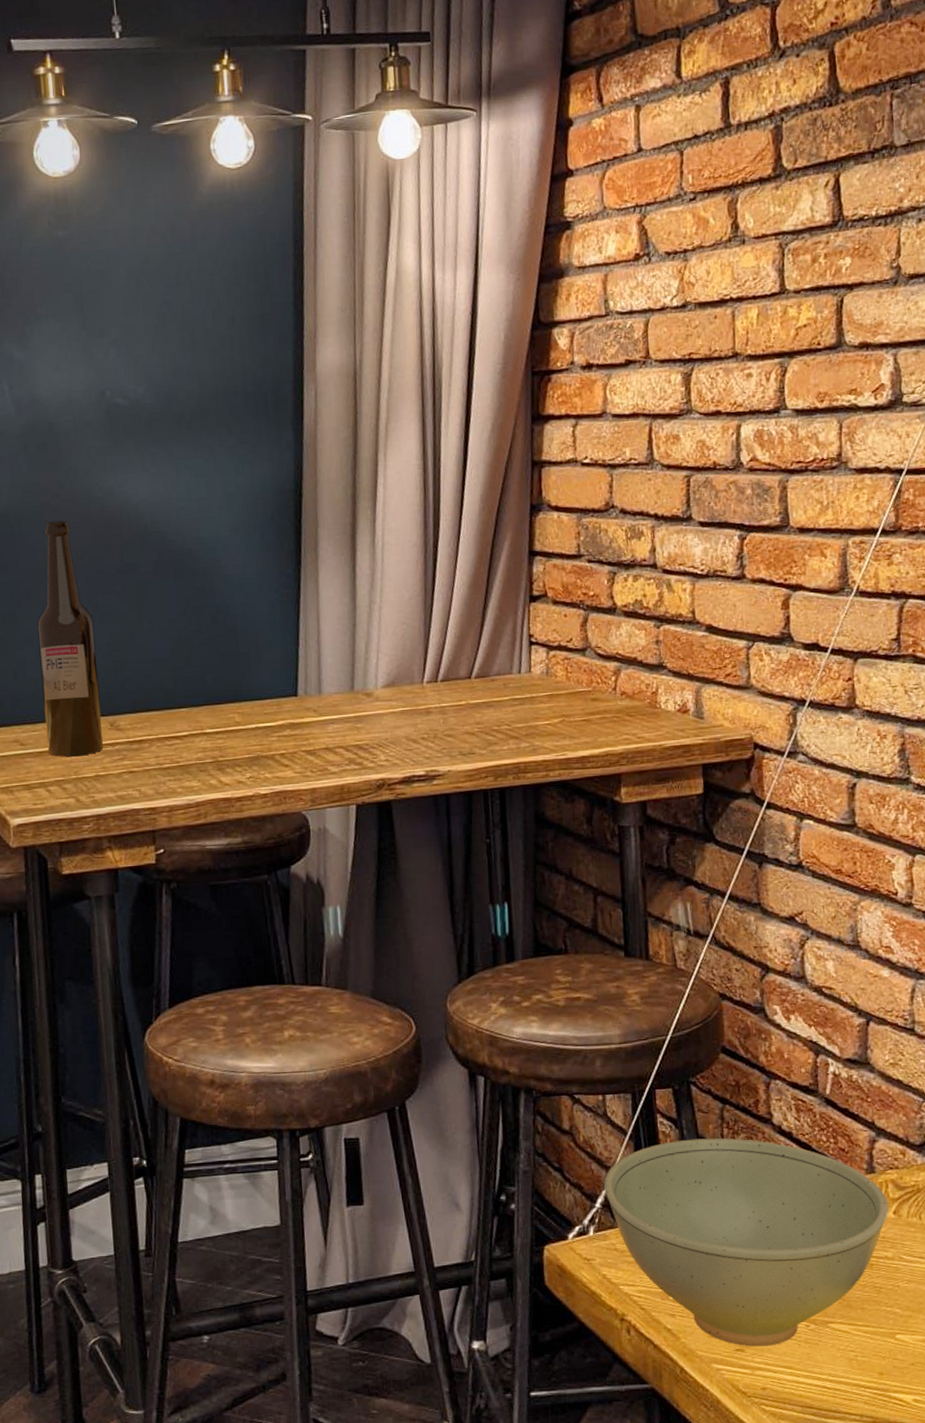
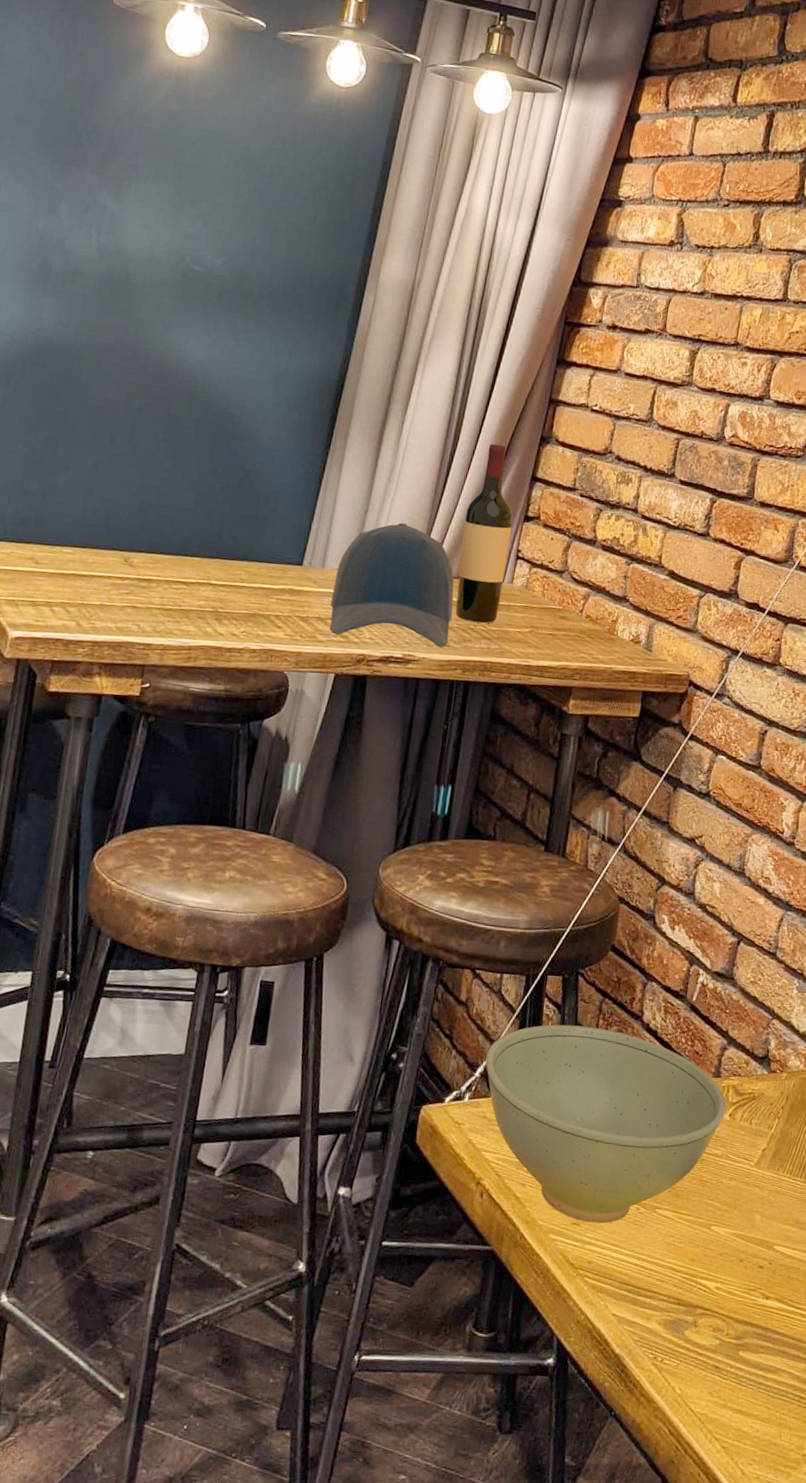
beer bottle: present [37,520,104,757] -> none [59,362,130,584]
baseball cap: none [335,629,473,763] -> present [329,522,455,648]
wine bottle: none [463,523,522,723] -> present [455,444,513,624]

